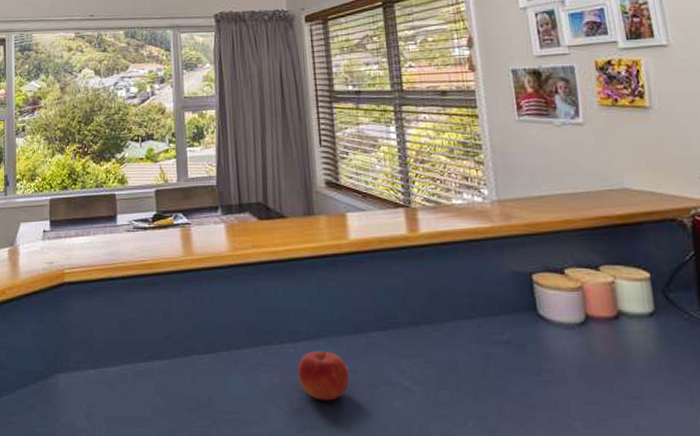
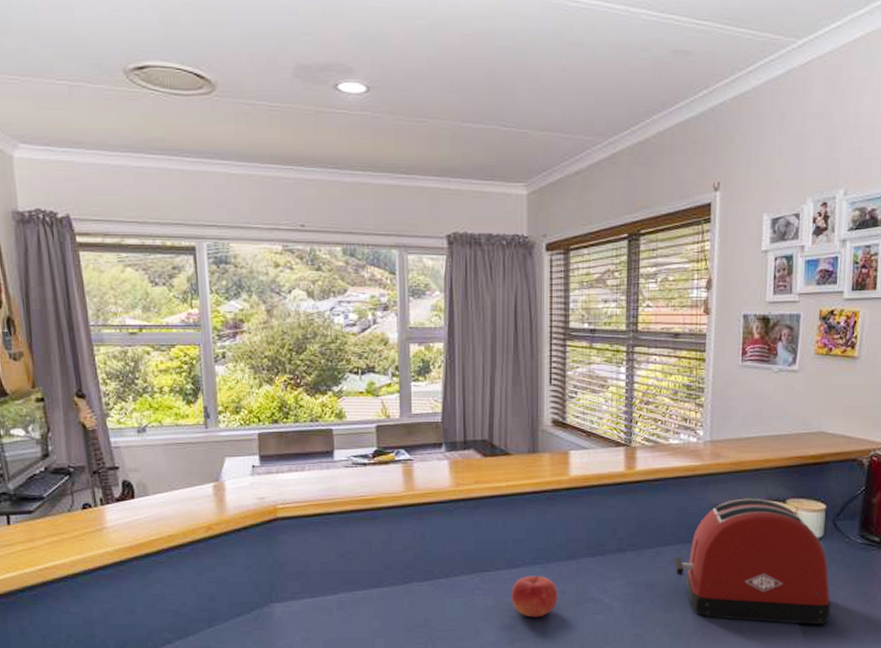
toaster: none [477,264,688,425] -> present [674,498,832,624]

